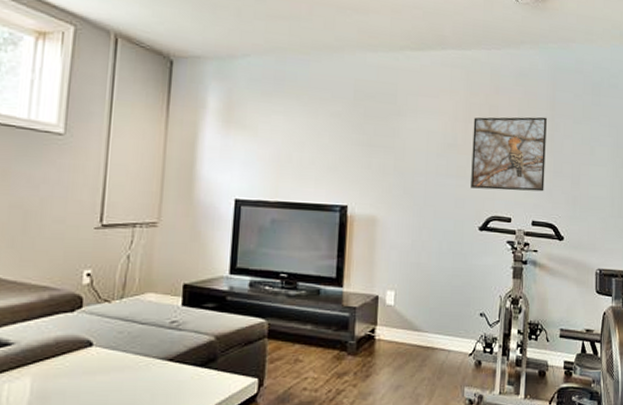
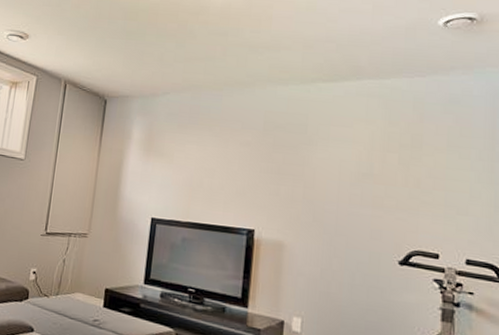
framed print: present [471,116,547,192] -> none [389,146,485,228]

